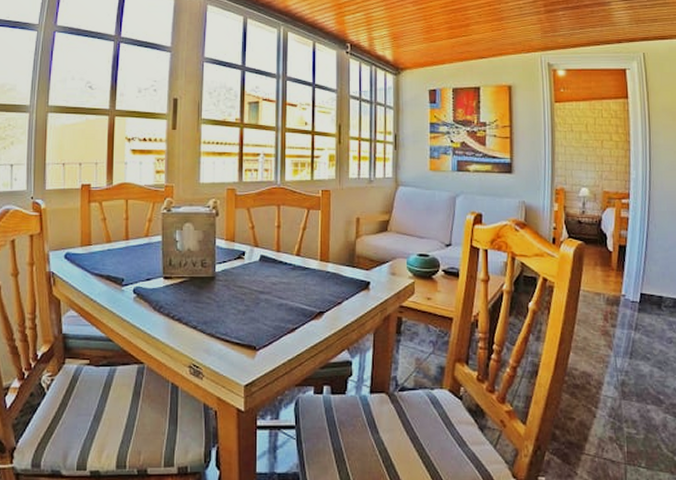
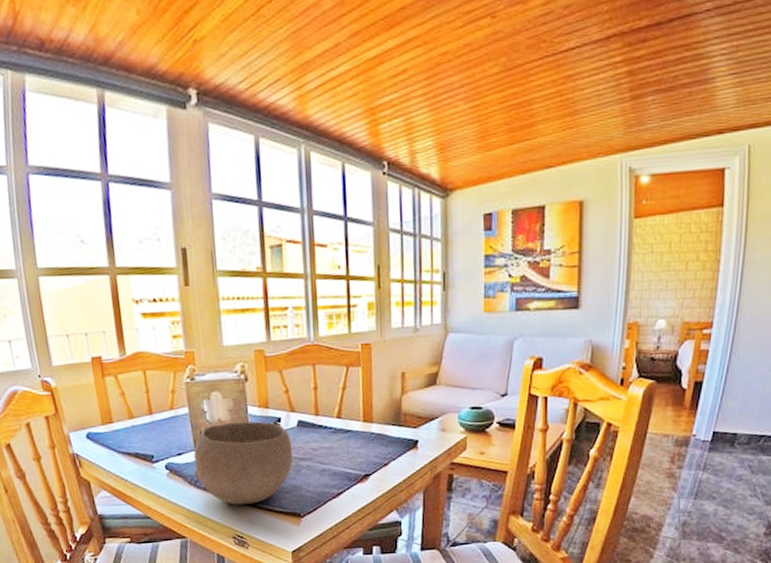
bowl: none [159,252,253,334] -> present [193,421,293,505]

